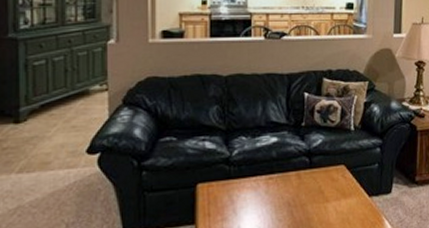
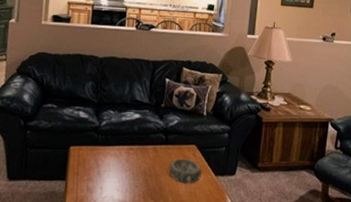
decorative bowl: none [315,181,353,210] -> present [168,158,202,184]

